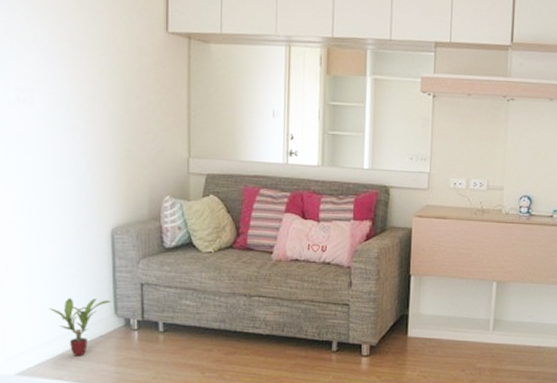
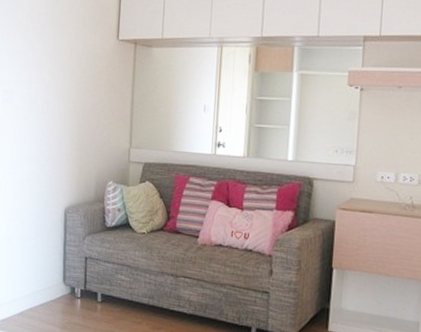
potted plant: present [48,298,111,356] -> none [13,265,61,317]

